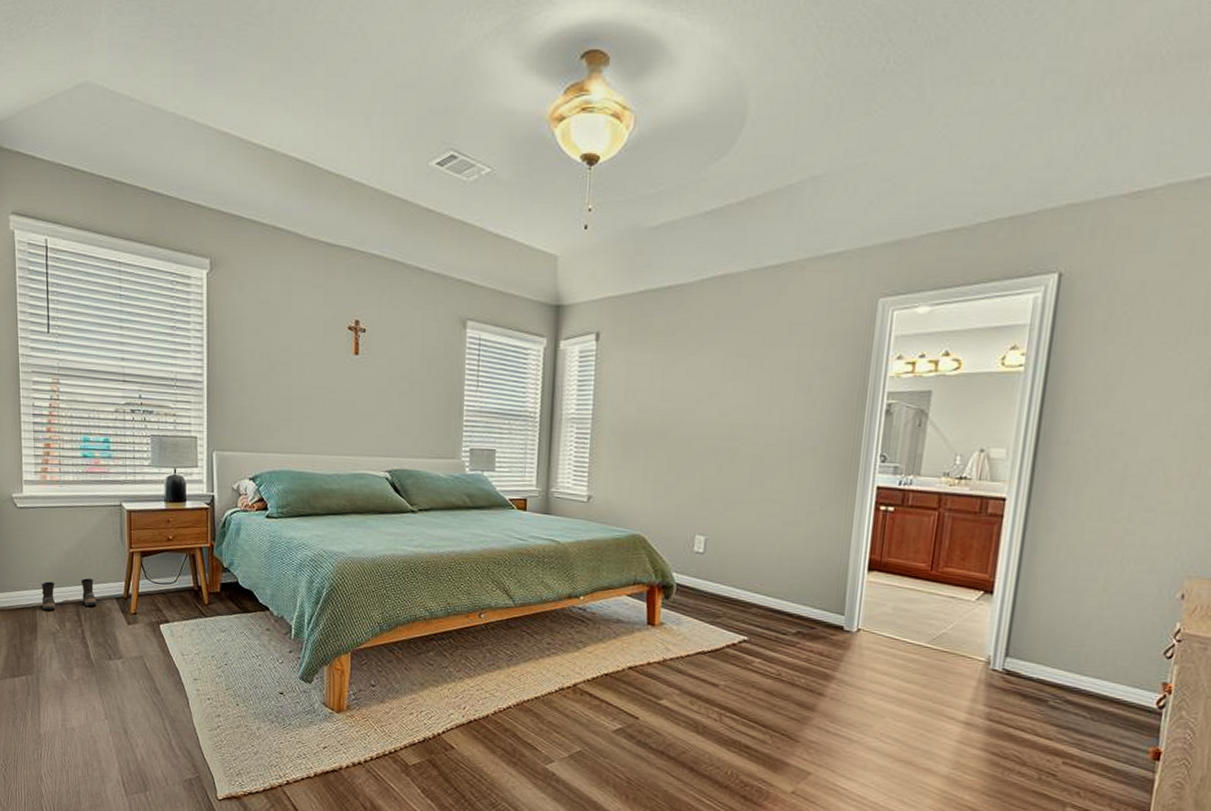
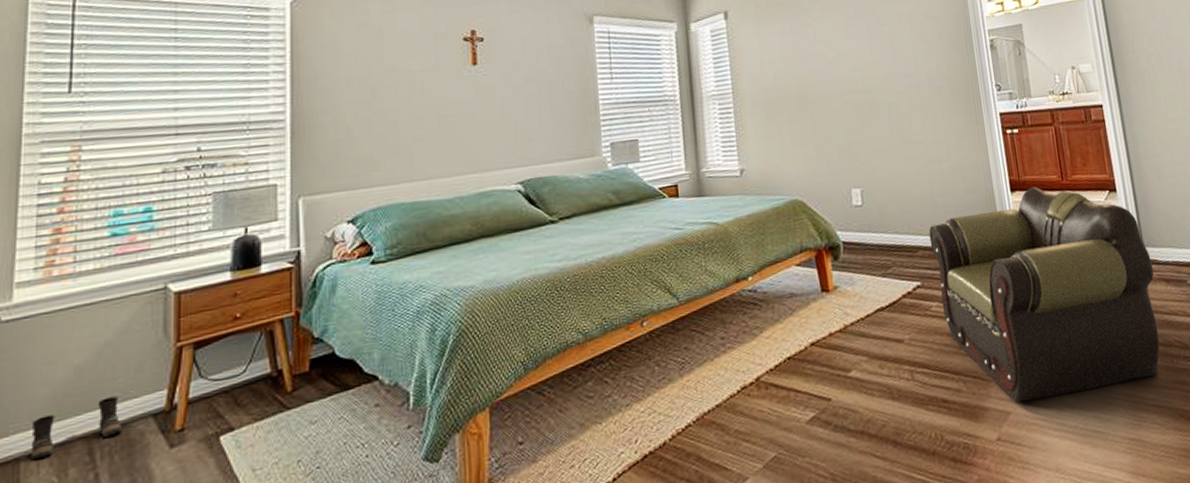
armchair: none [764,570,1013,781] -> present [929,186,1160,403]

